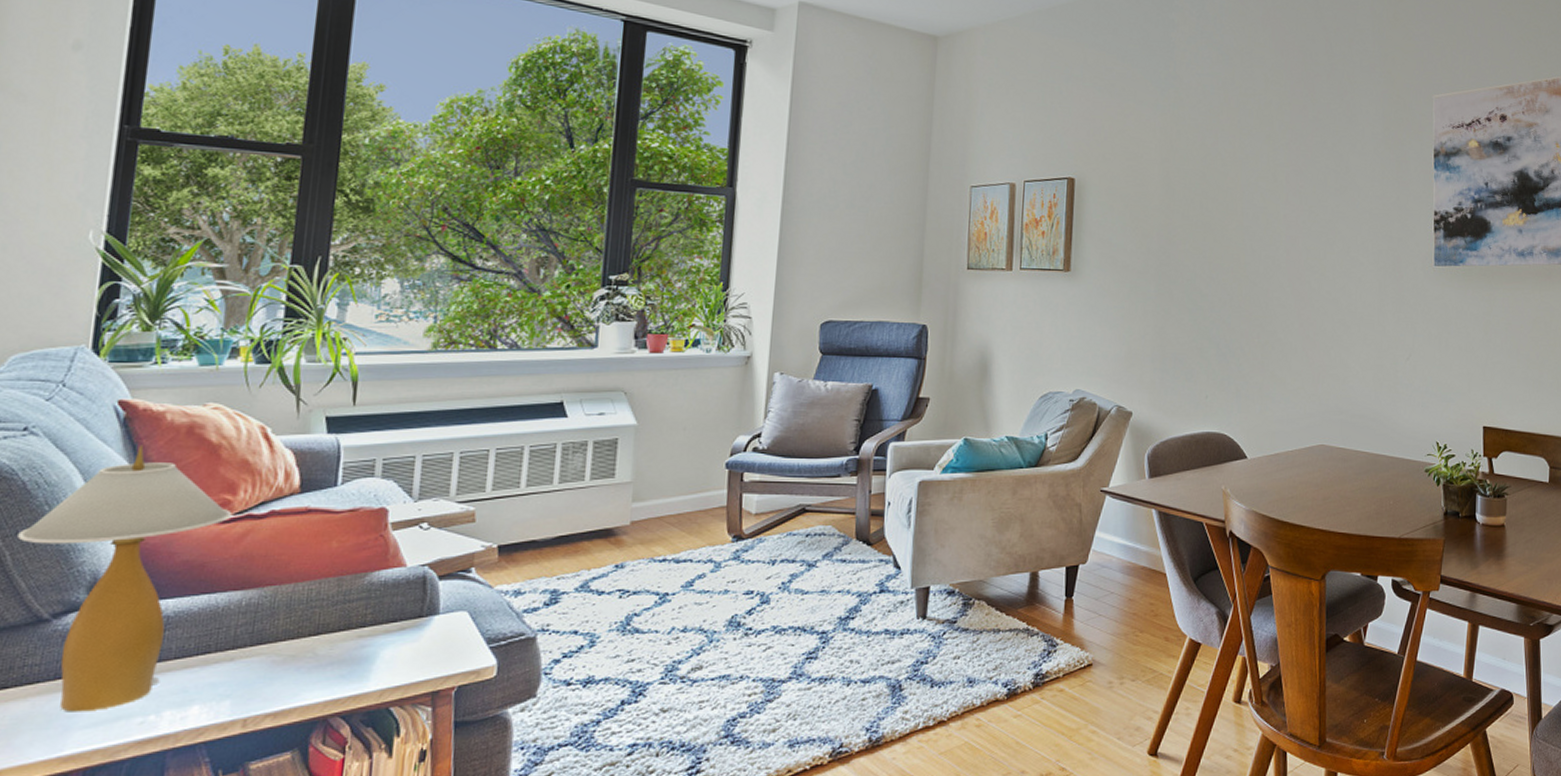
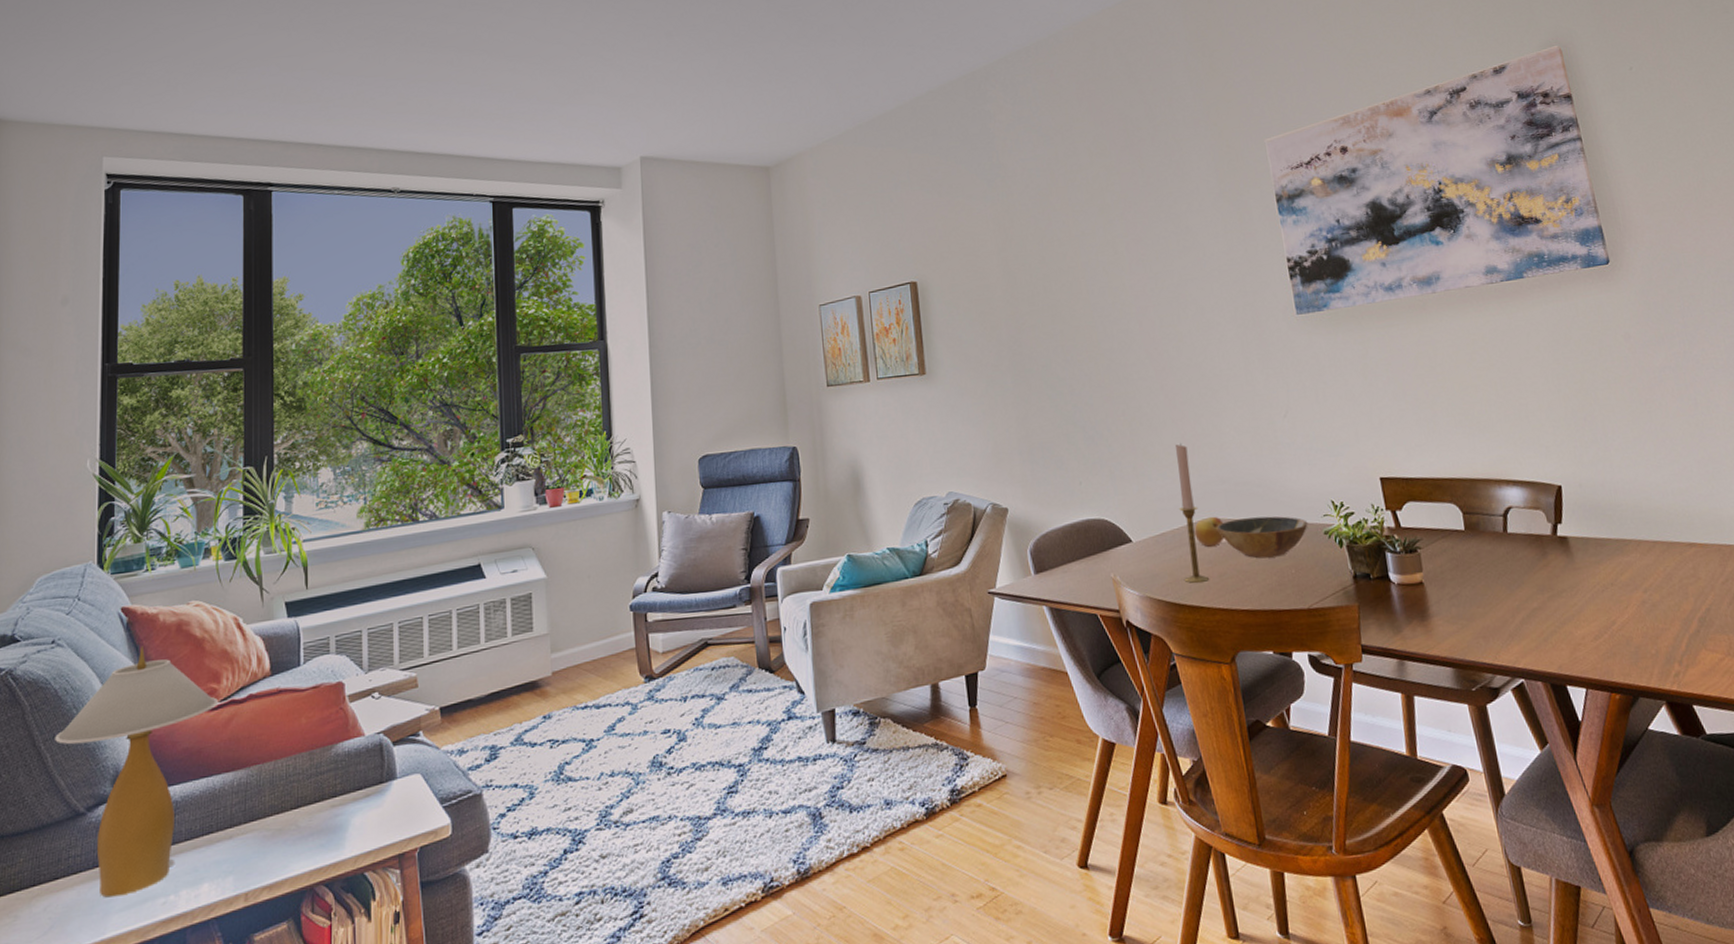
candlestick: none [1291,371,1314,503] -> present [1174,443,1209,583]
fruit: none [1307,443,1336,471] -> present [1194,516,1224,547]
bowl: none [1329,449,1412,488] -> present [1217,516,1308,559]

